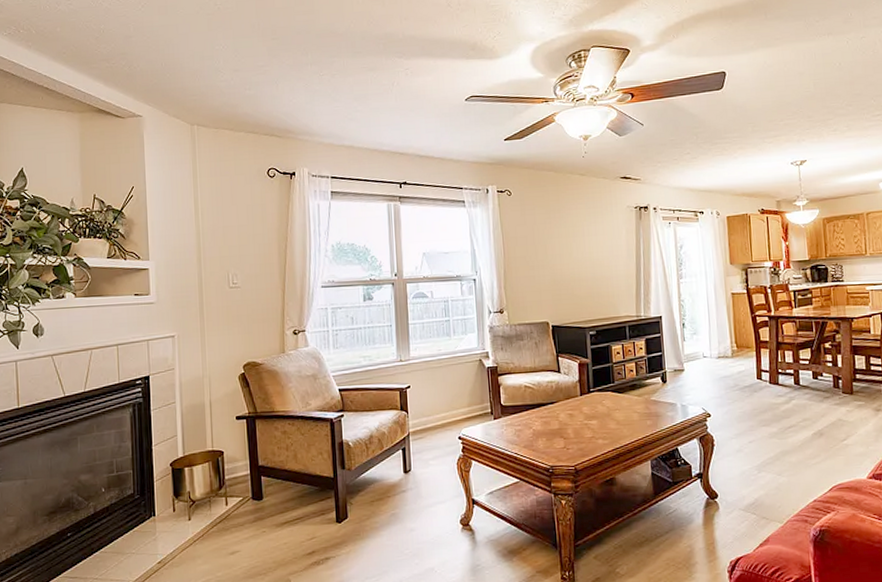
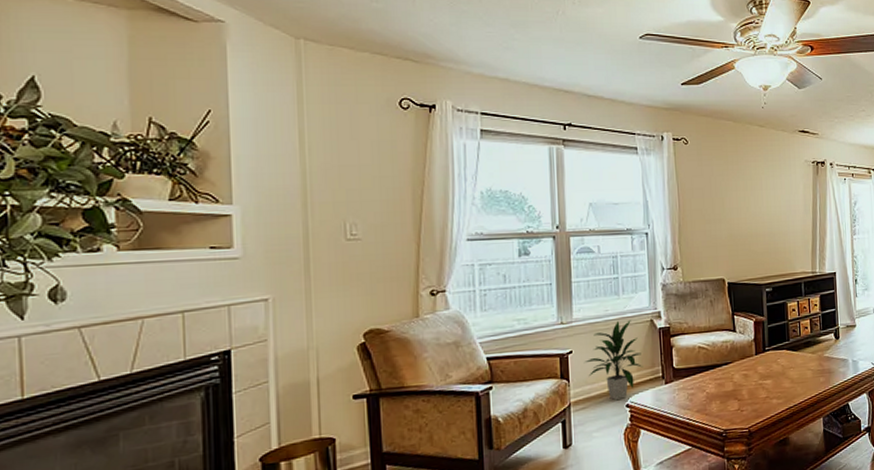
indoor plant: none [421,359,473,433] -> present [585,320,643,401]

